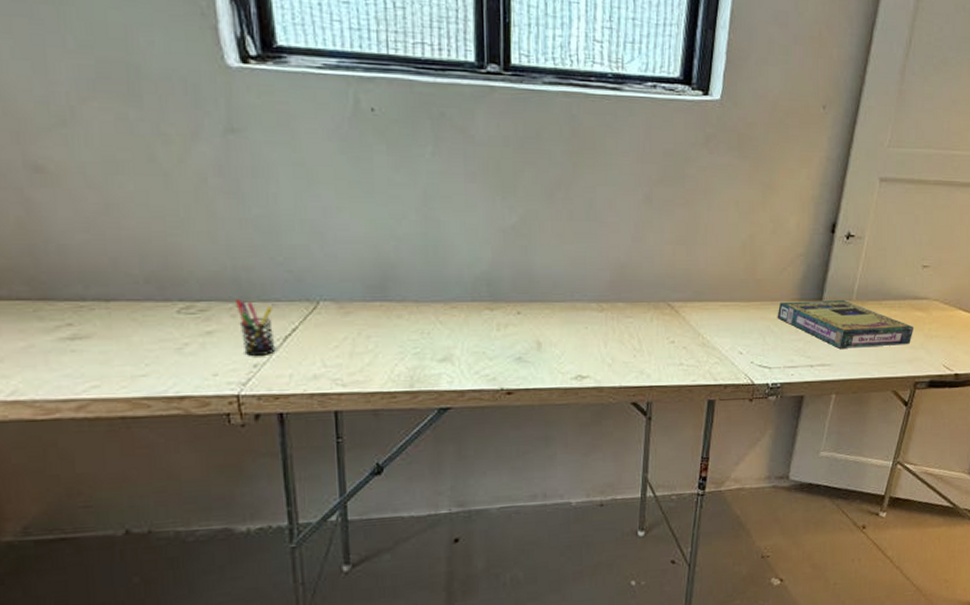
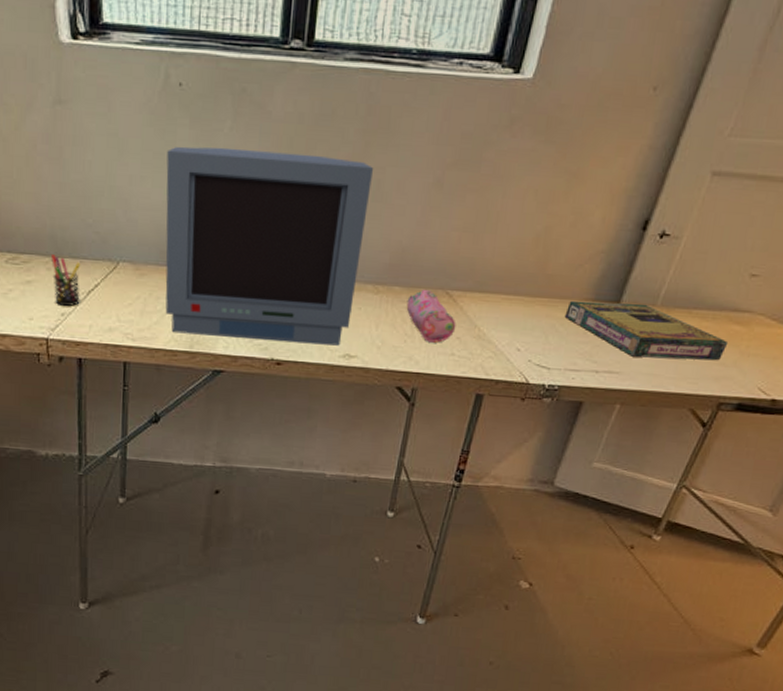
monitor: none [364,173,585,373] -> present [165,146,374,346]
pencil case: none [631,302,681,355] -> present [406,289,456,343]

